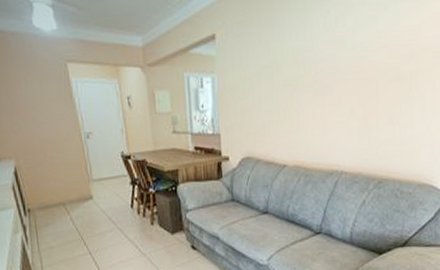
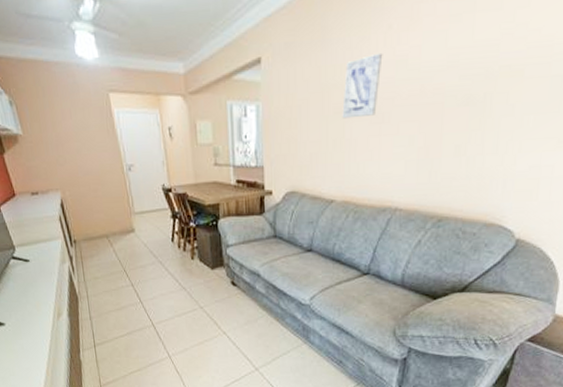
wall art: none [290,33,324,91] -> present [342,52,383,119]

